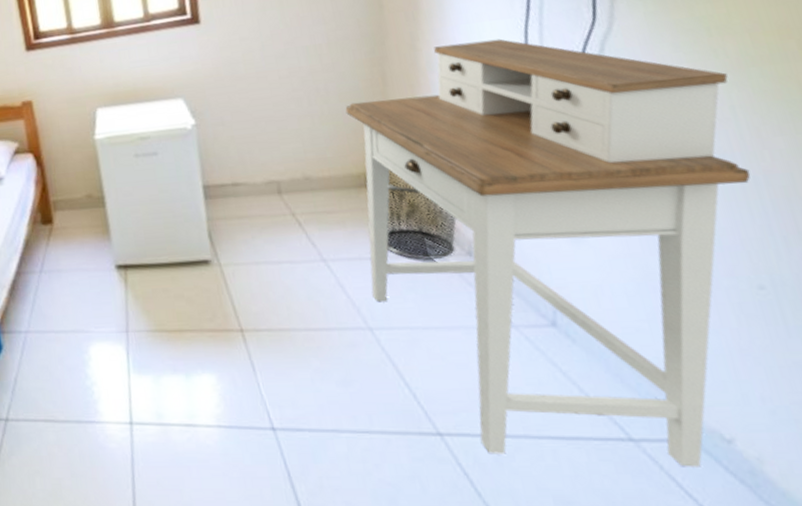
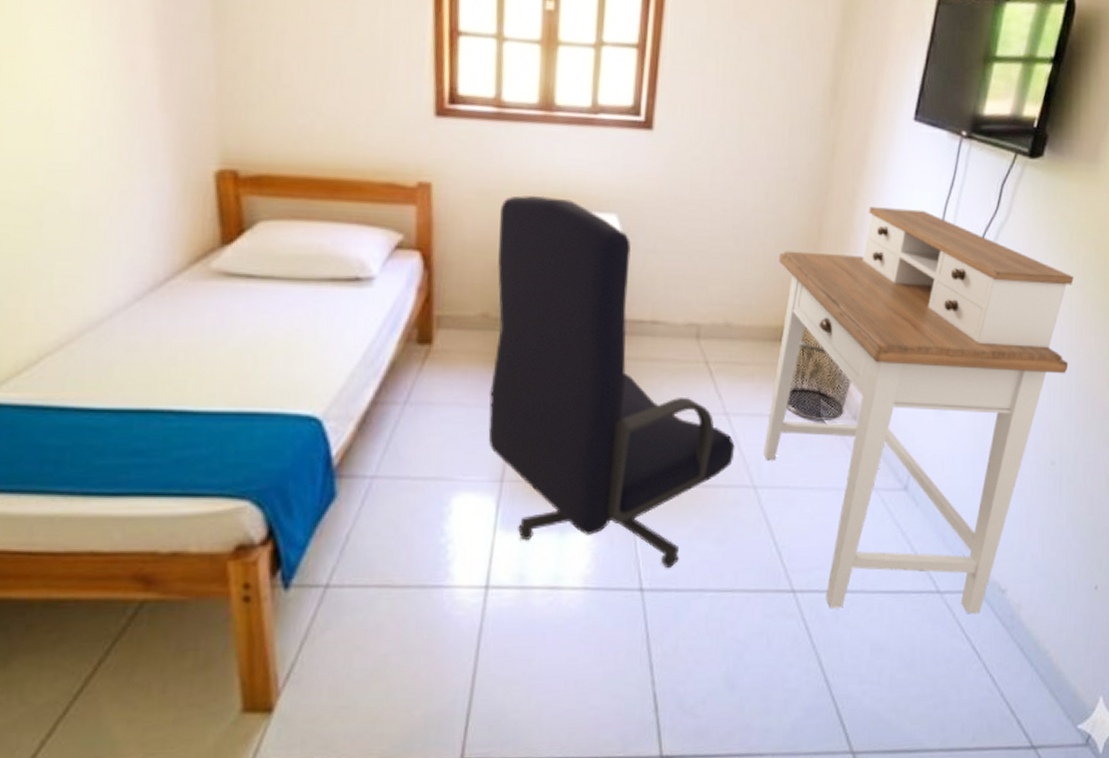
office chair: none [86,94,341,409] -> present [488,195,735,569]

